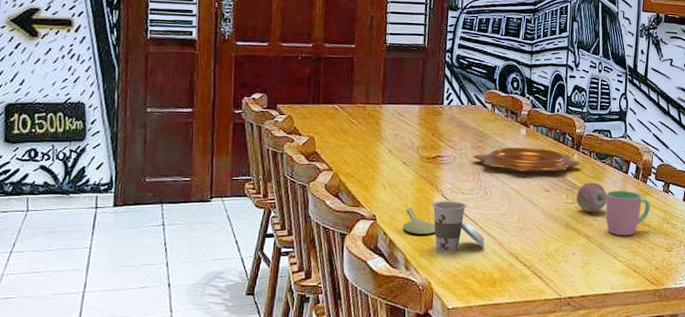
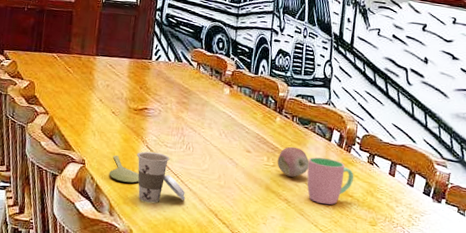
decorative bowl: present [473,147,581,174] -> none [177,105,283,135]

